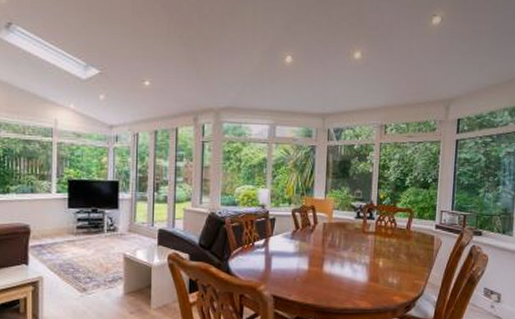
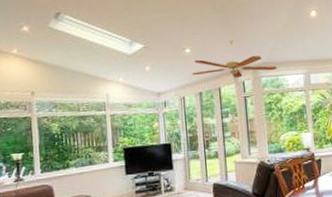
ceiling fan: none [148,77,242,119] -> present [191,40,278,78]

